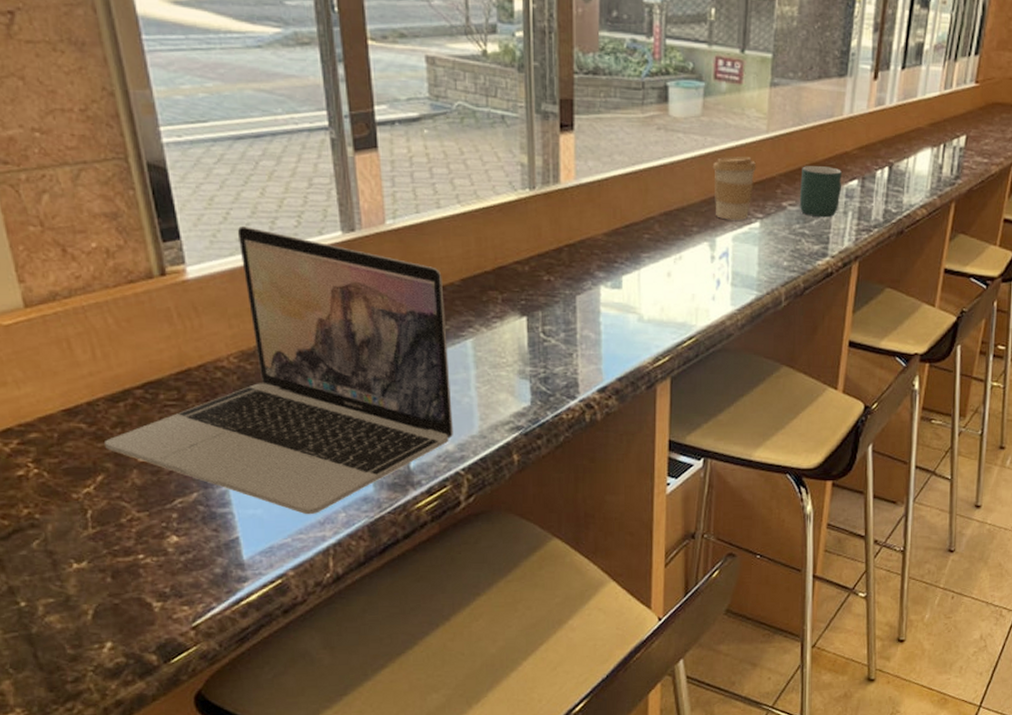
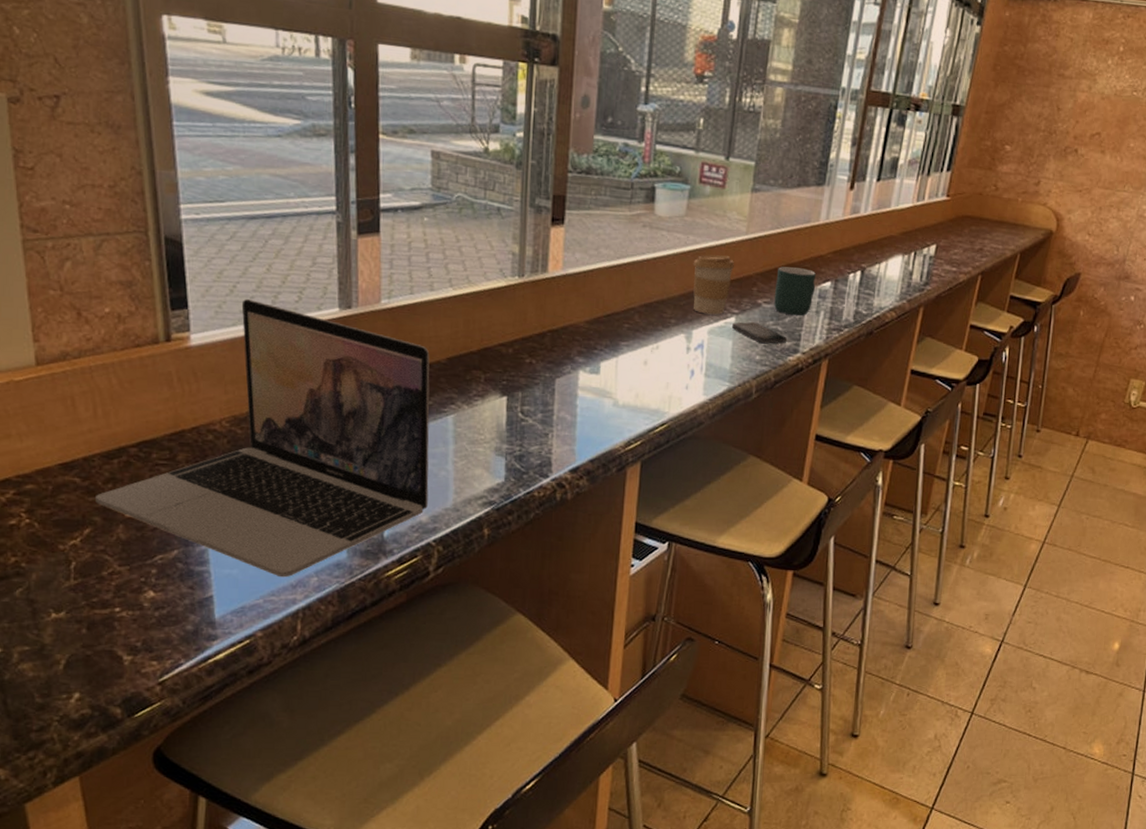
smartphone: none [756,226,814,249] -> present [731,322,787,344]

